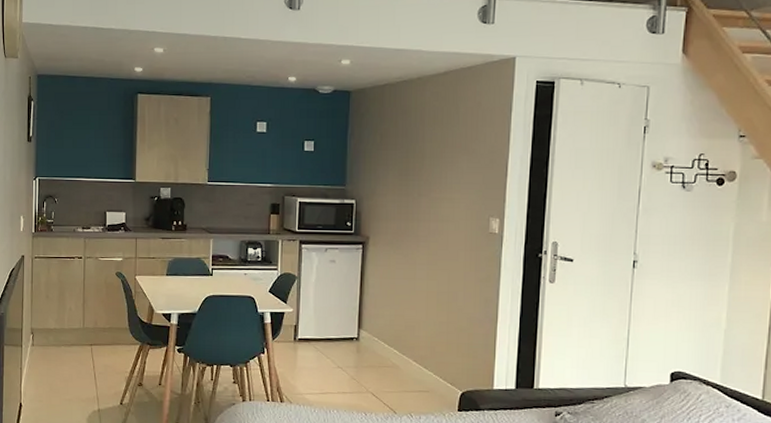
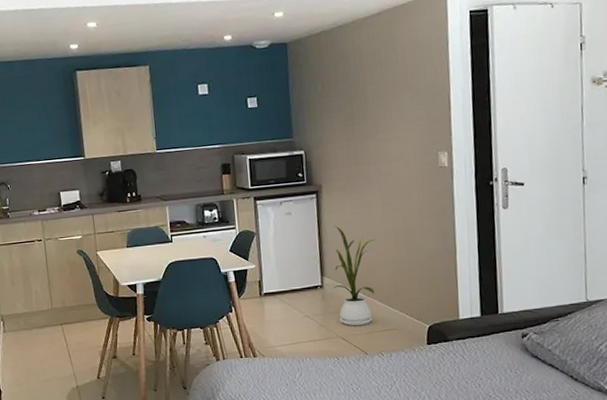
house plant: none [368,279,417,384] -> present [332,225,375,326]

